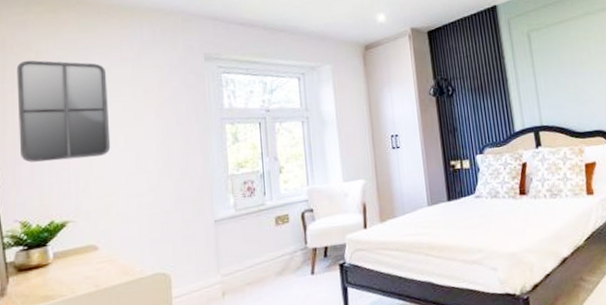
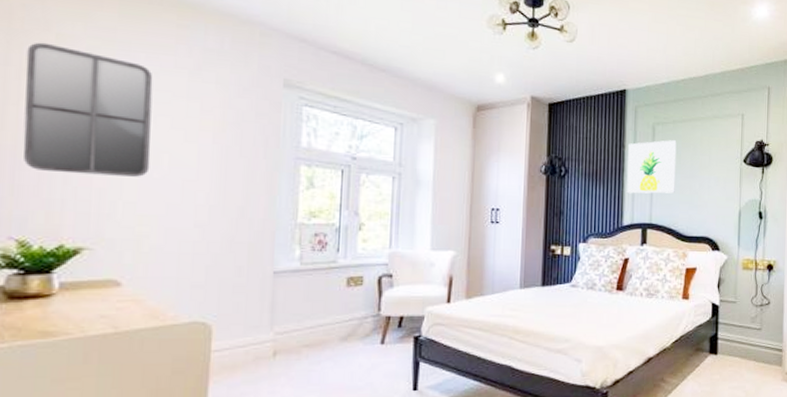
wall art: none [507,43,560,101] -> present [627,140,677,194]

